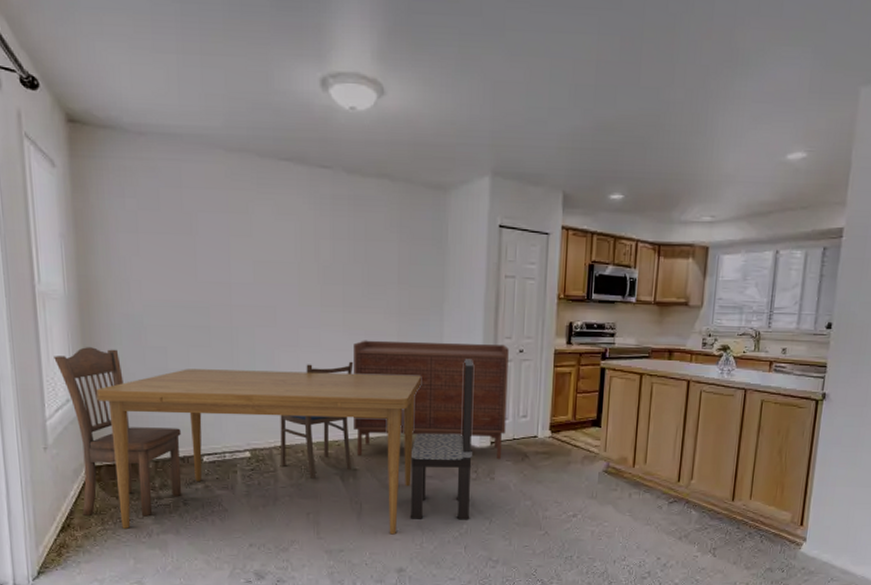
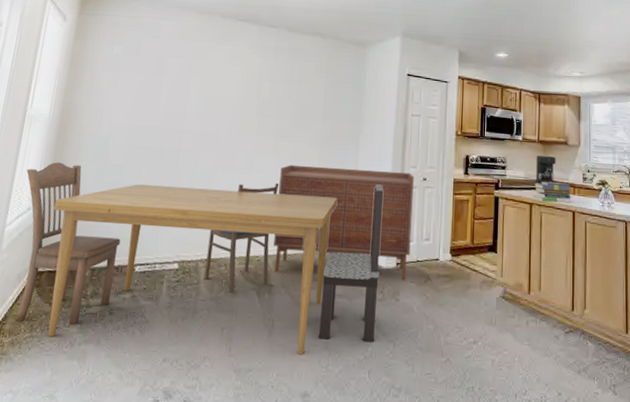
books: none [643,348,688,372] -> present [532,181,571,203]
coffee maker: none [647,320,674,351] -> present [535,156,558,184]

